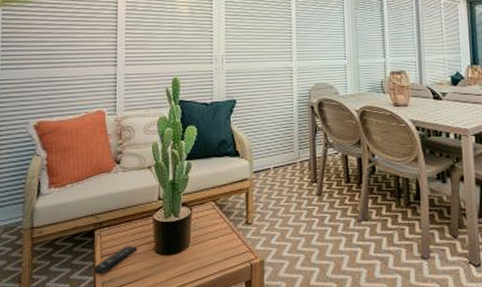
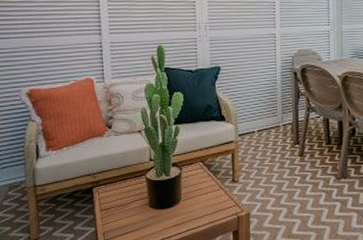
remote control: present [93,246,138,275] -> none [94,201,133,226]

